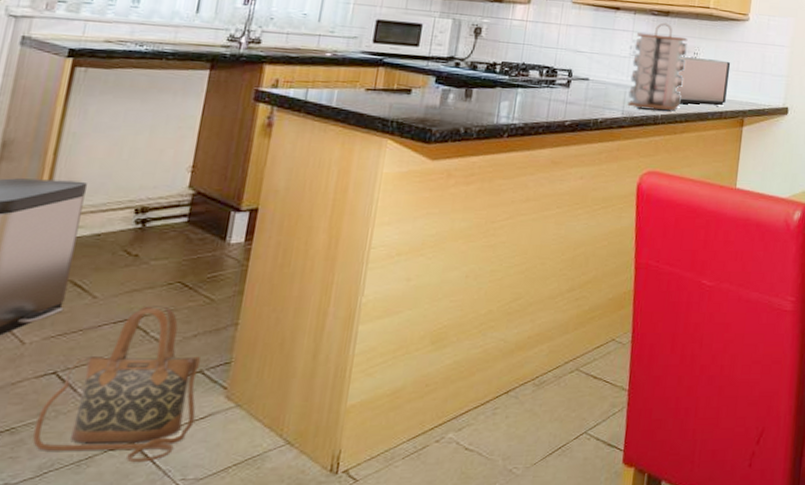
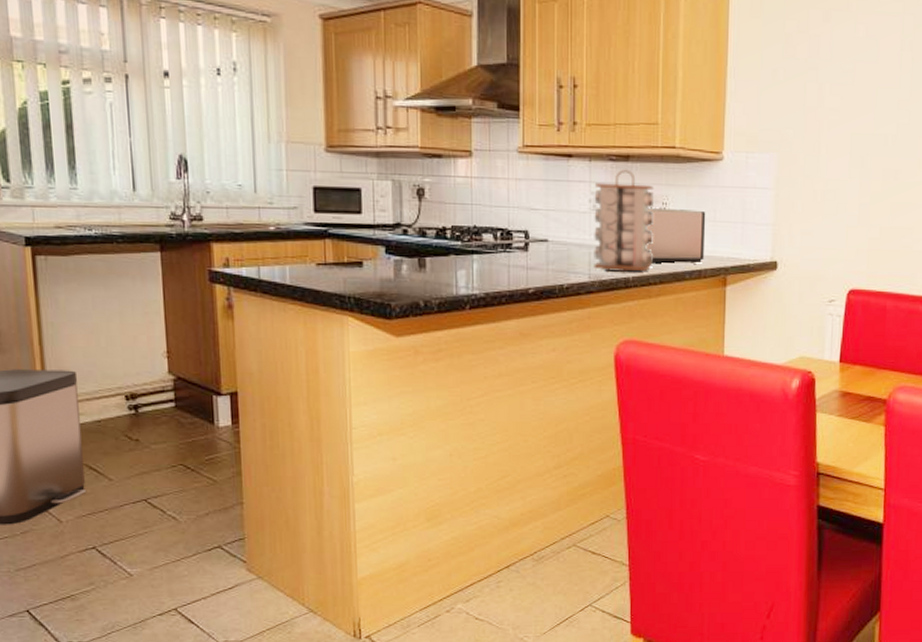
handbag: present [32,306,202,463] -> none [89,487,224,626]

